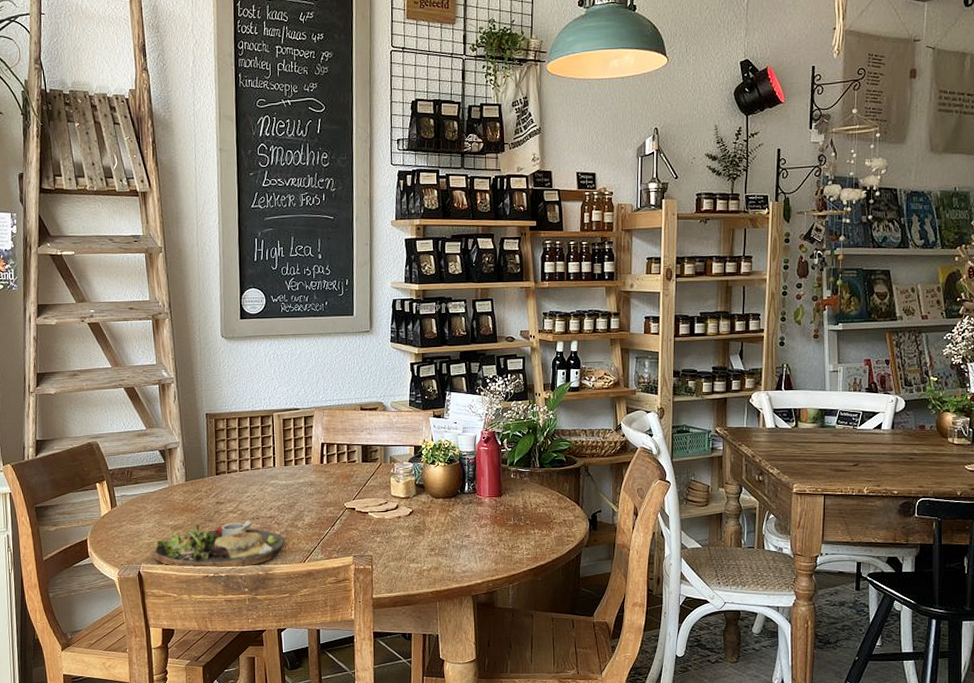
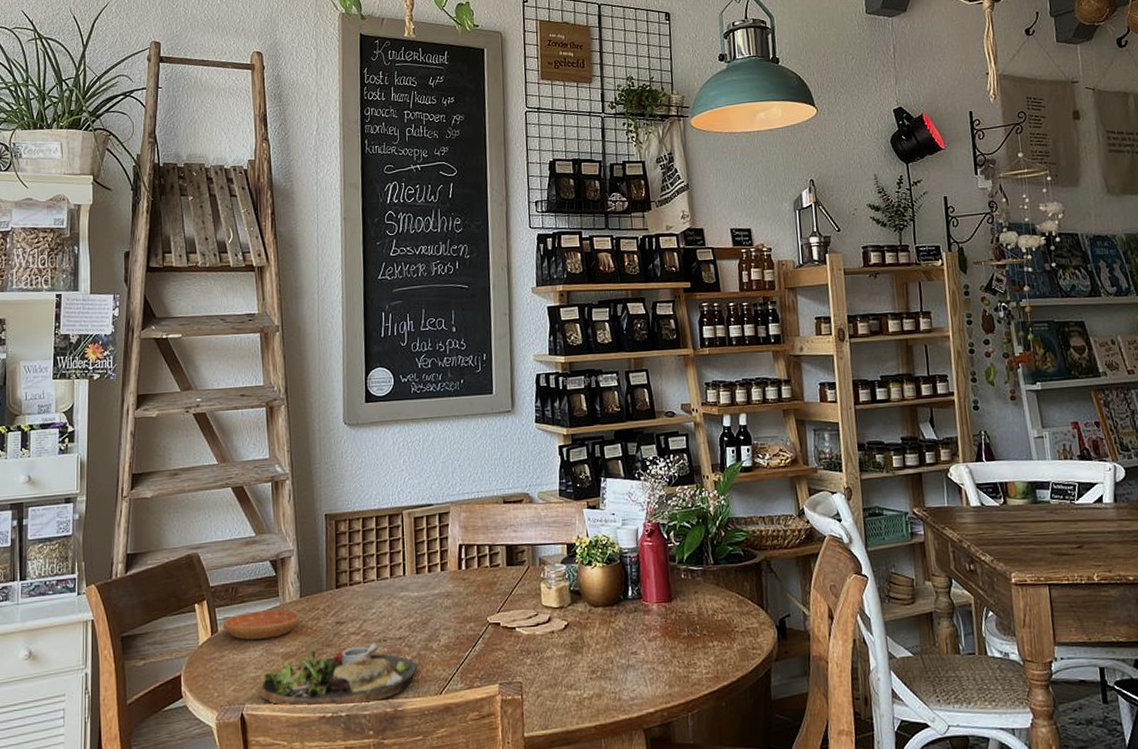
saucer: none [120,490,186,514] -> present [222,609,300,640]

